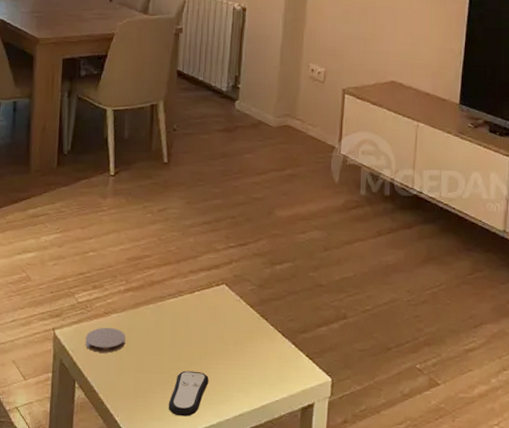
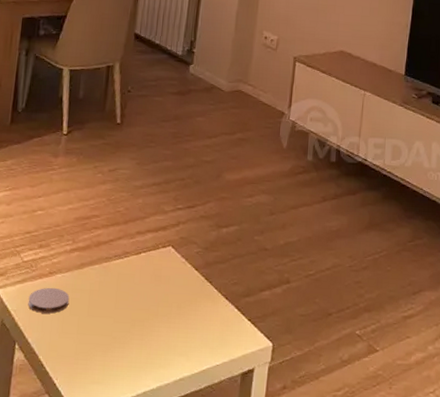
remote control: present [168,370,209,417] -> none [108,333,151,381]

